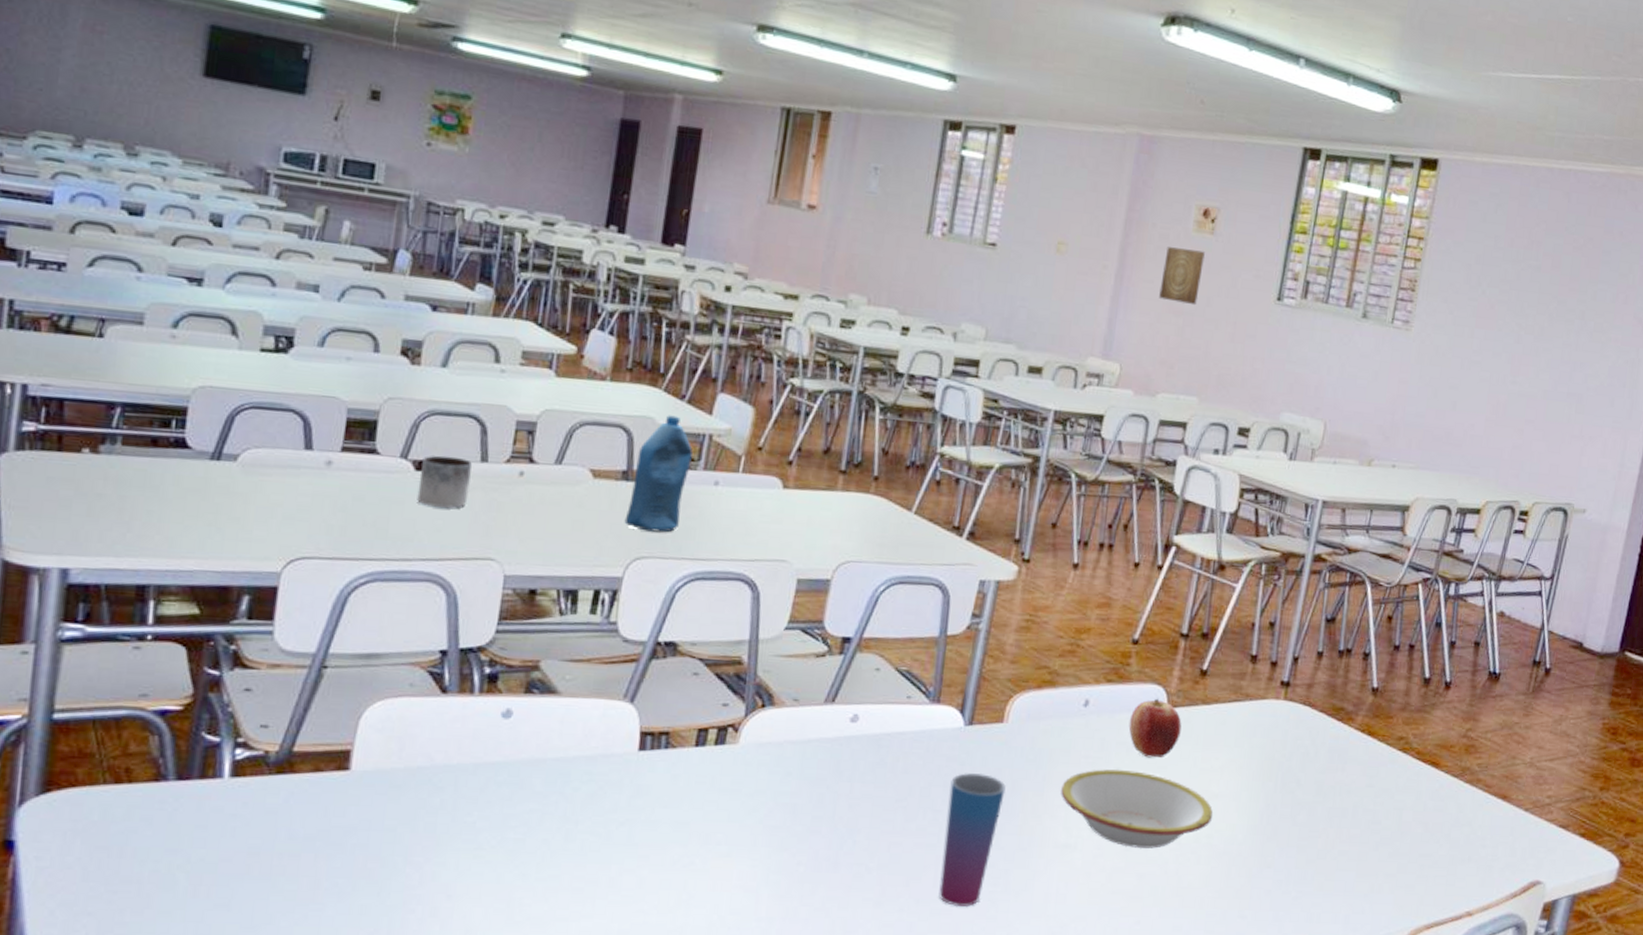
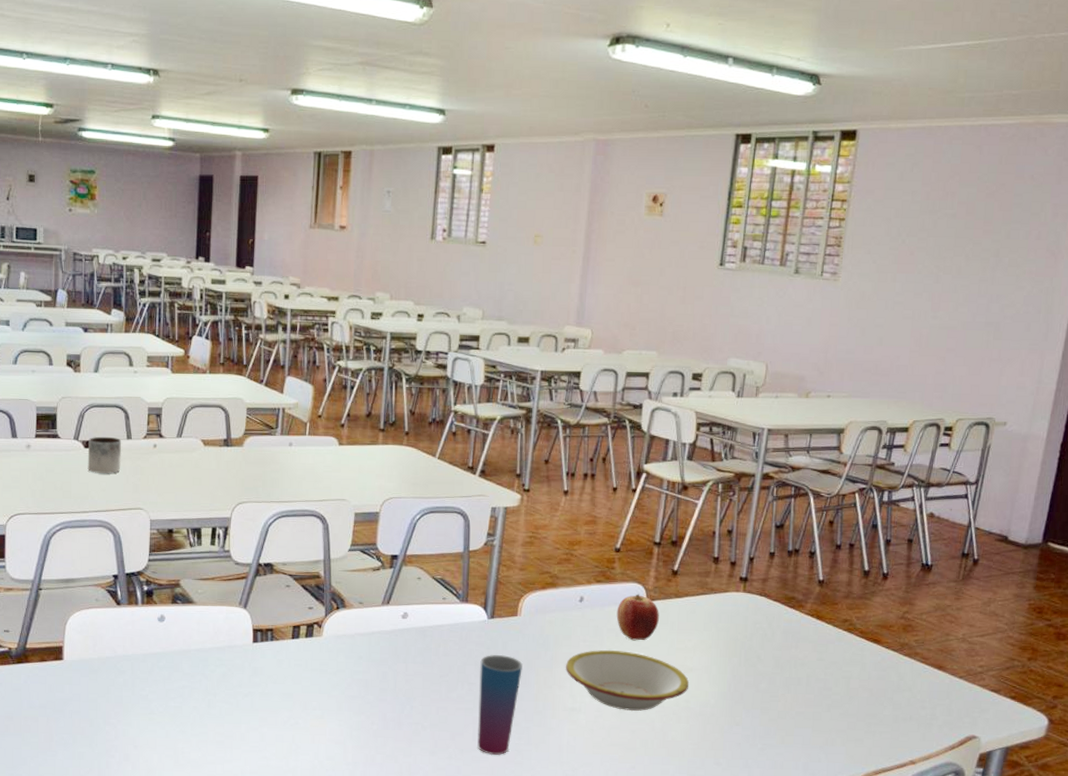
bottle: present [624,415,693,533] -> none [228,396,272,483]
wall art: present [1159,247,1205,306] -> none [620,230,656,276]

